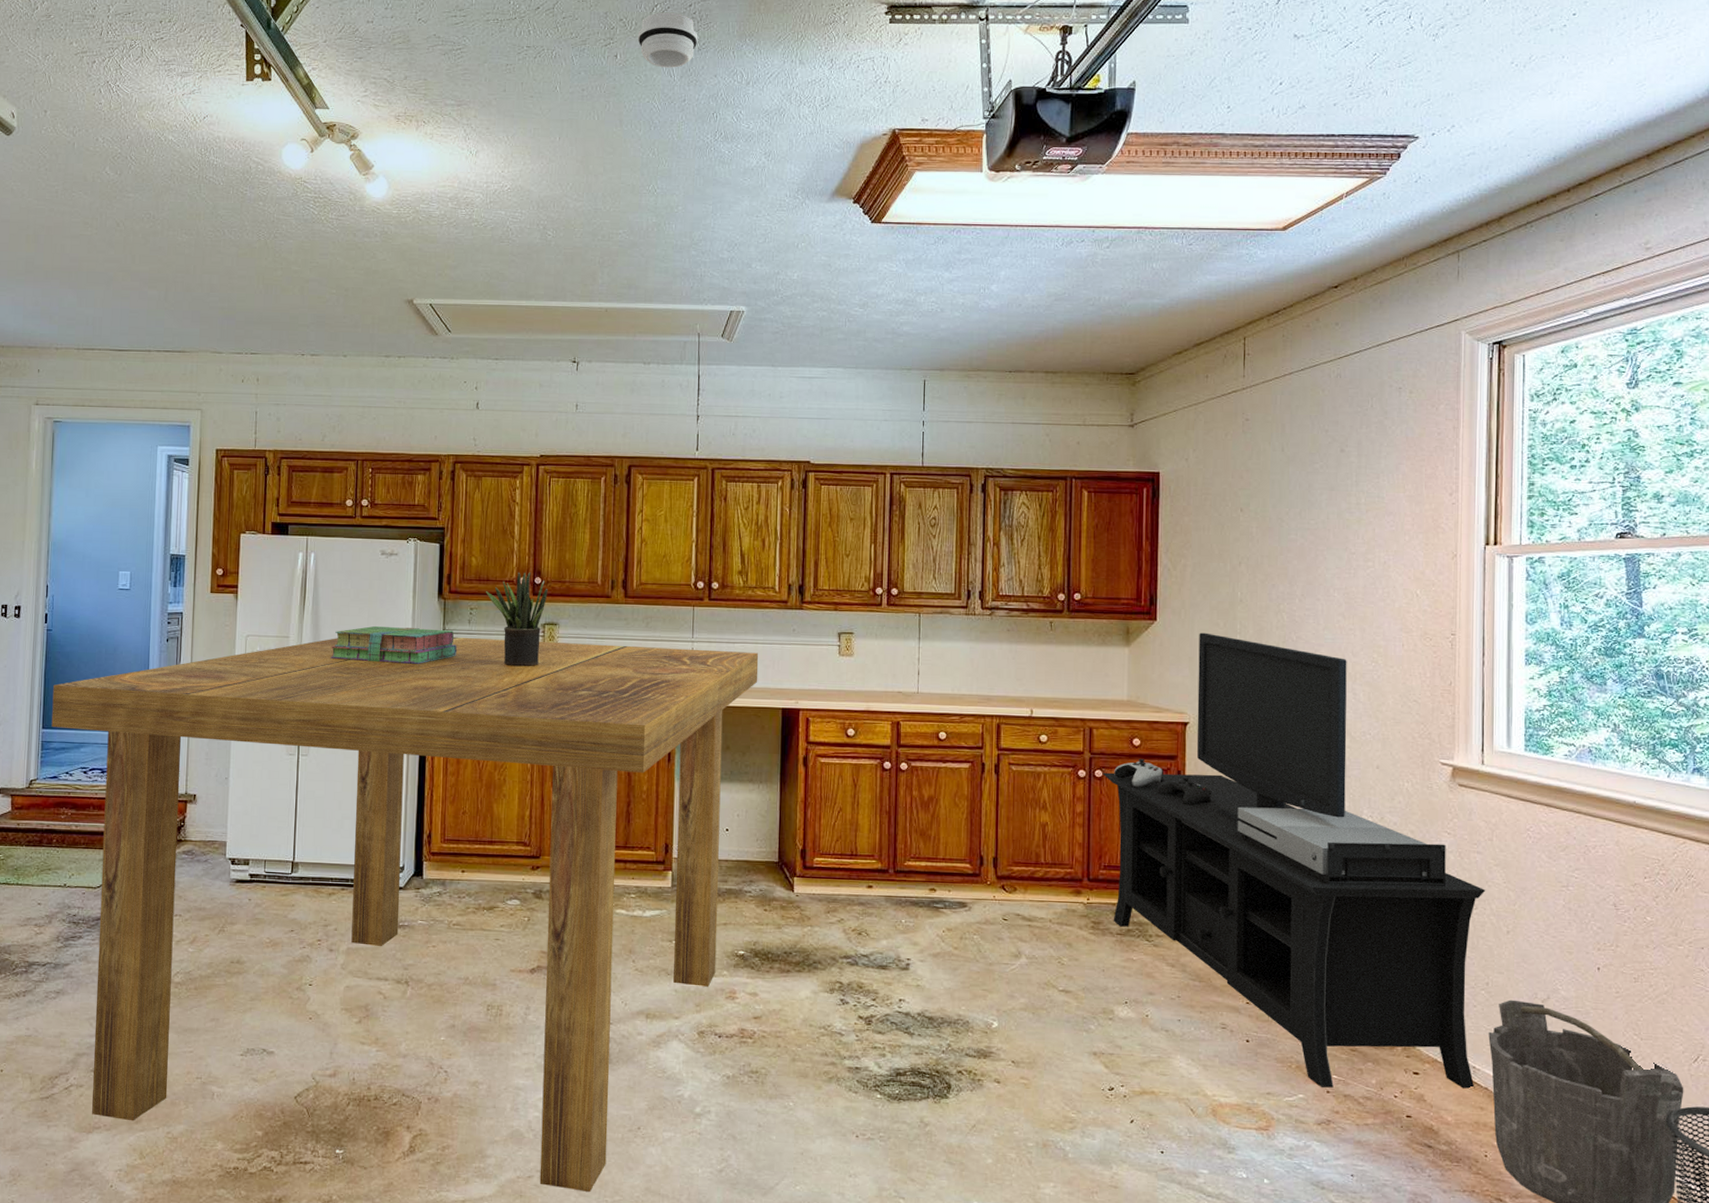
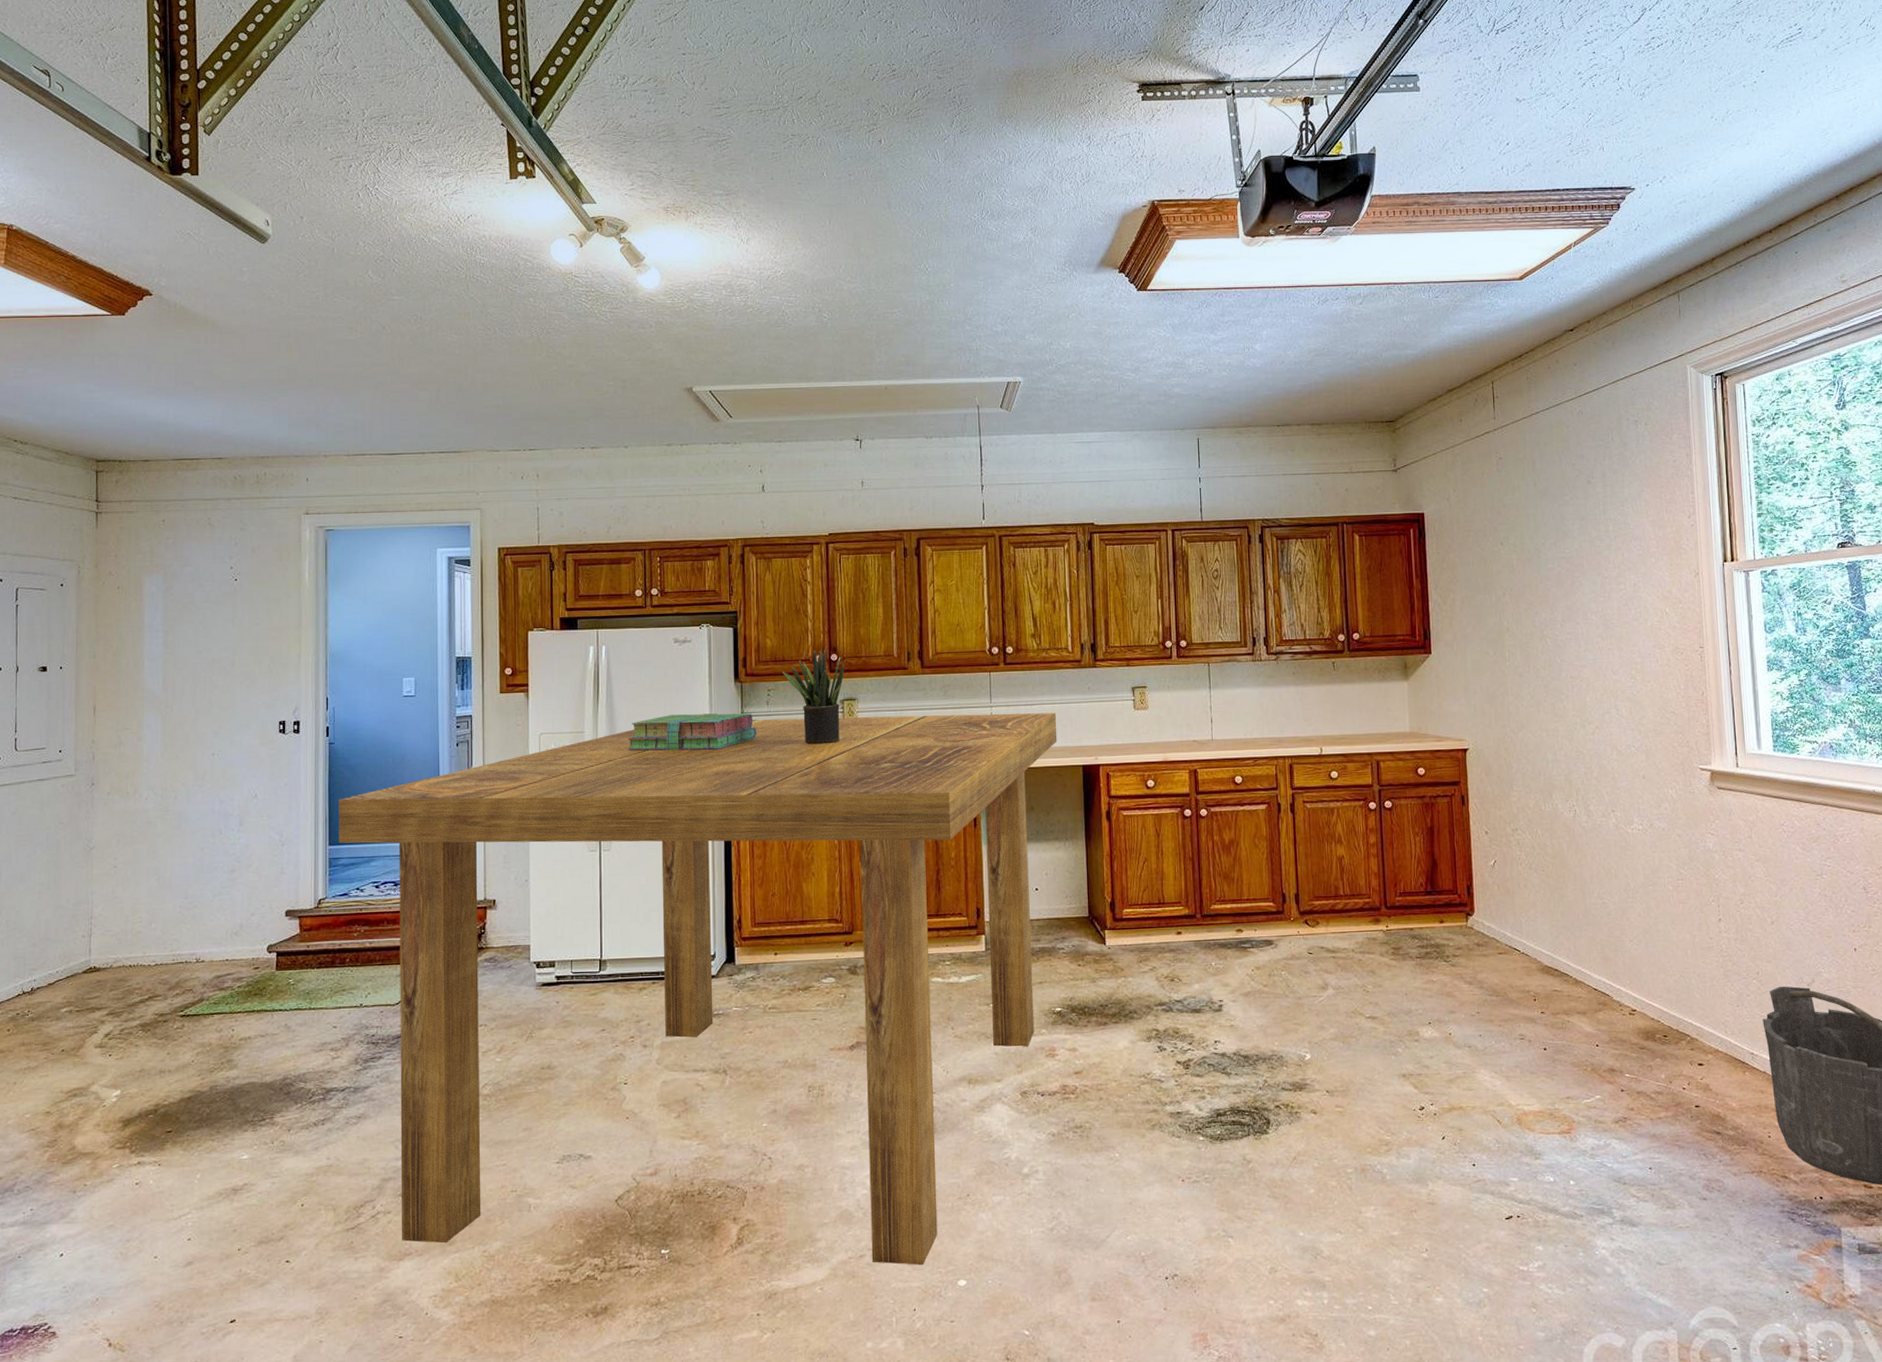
smoke detector: present [637,12,698,68] -> none [900,97,960,151]
media console: present [1102,632,1486,1089] -> none [1391,662,1755,1087]

